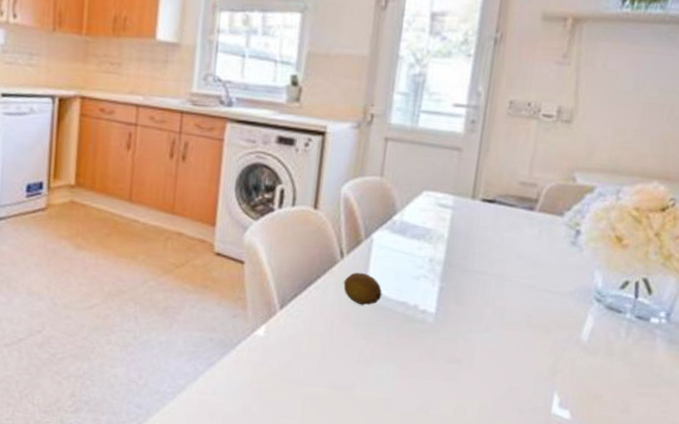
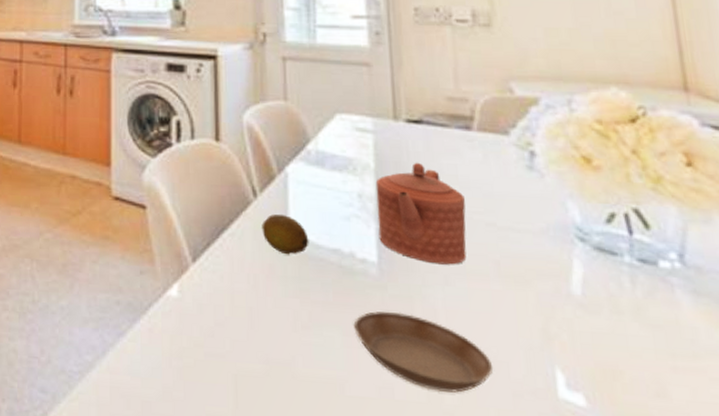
saucer: none [406,350,509,410] -> present [353,311,494,393]
teapot: none [440,234,516,317] -> present [375,162,467,265]

